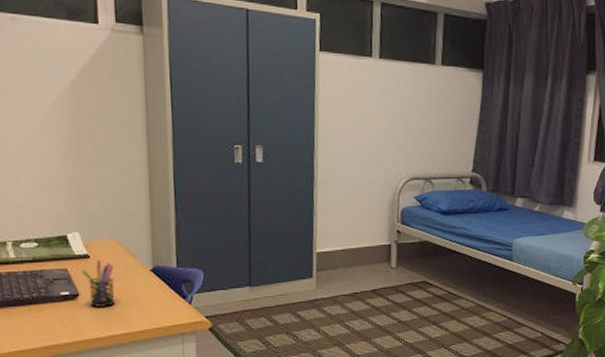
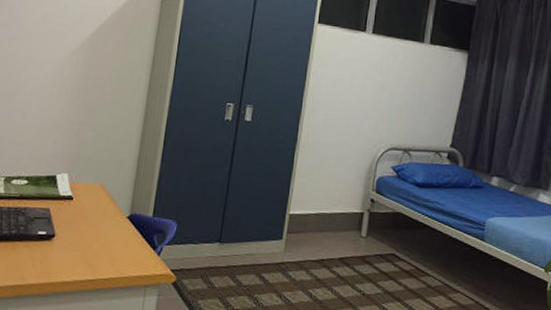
pen holder: present [82,261,115,307] -> none [62,203,93,251]

